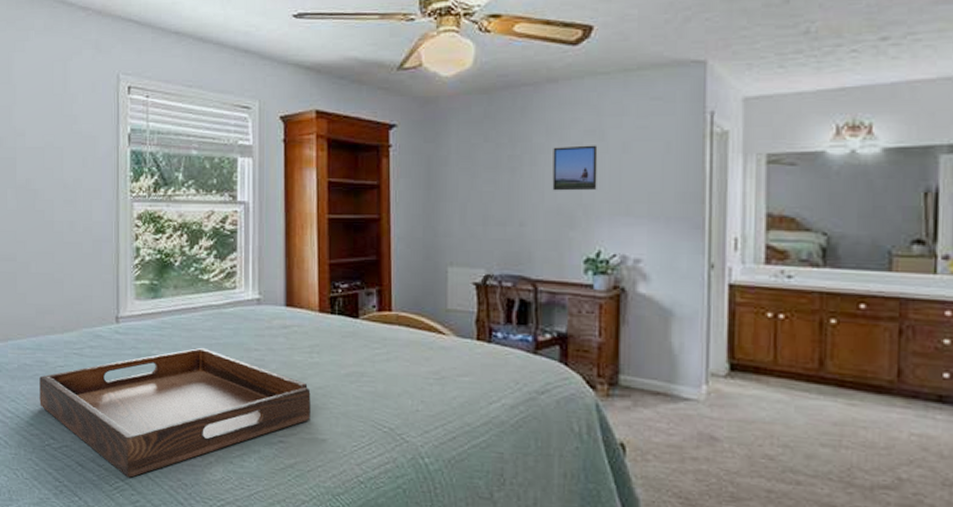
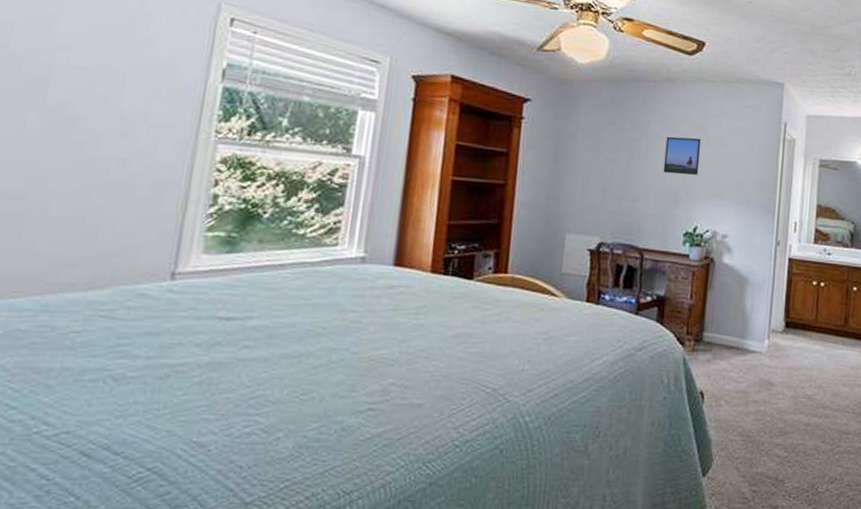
serving tray: present [39,347,311,478] -> none [32,308,412,465]

